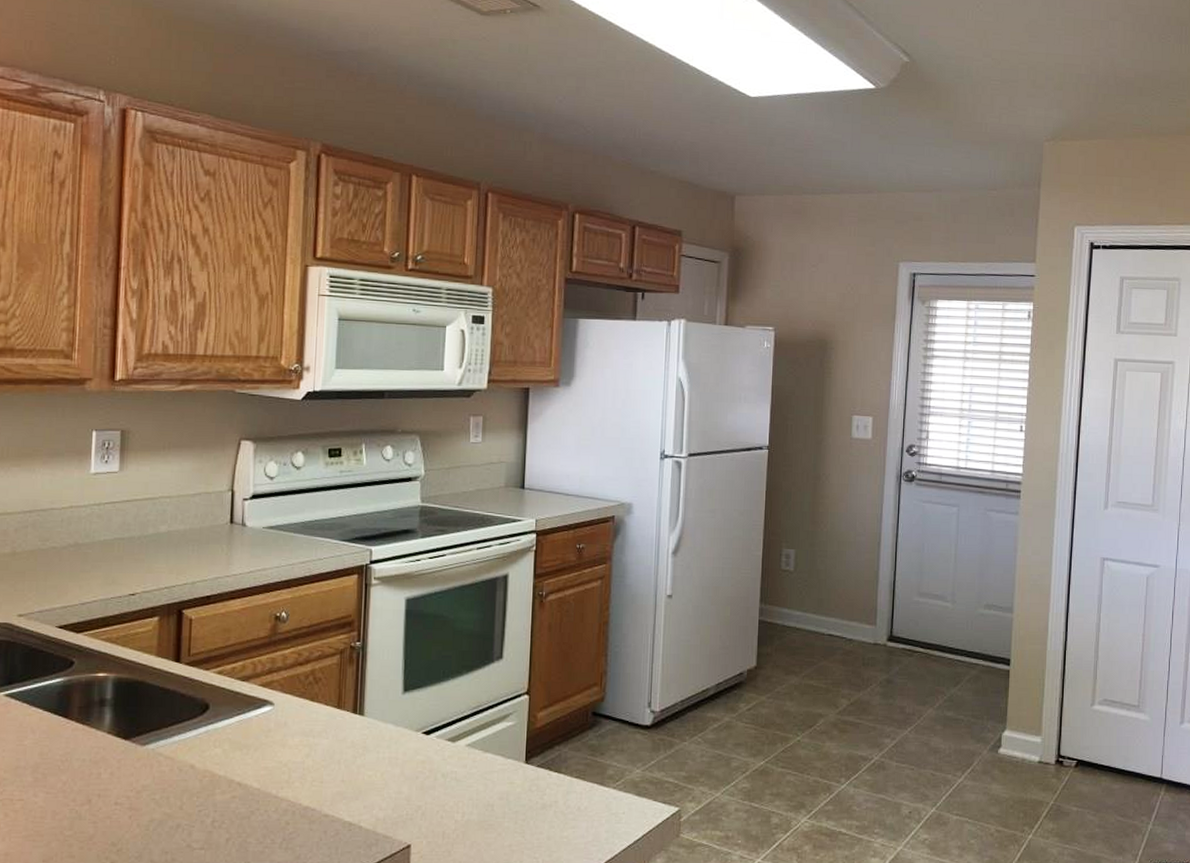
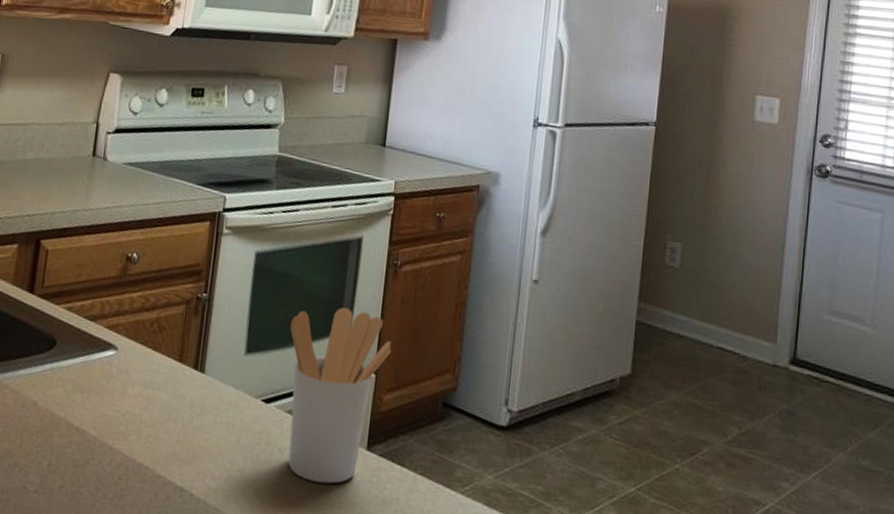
utensil holder: none [445,640,543,798] -> present [288,307,392,484]

